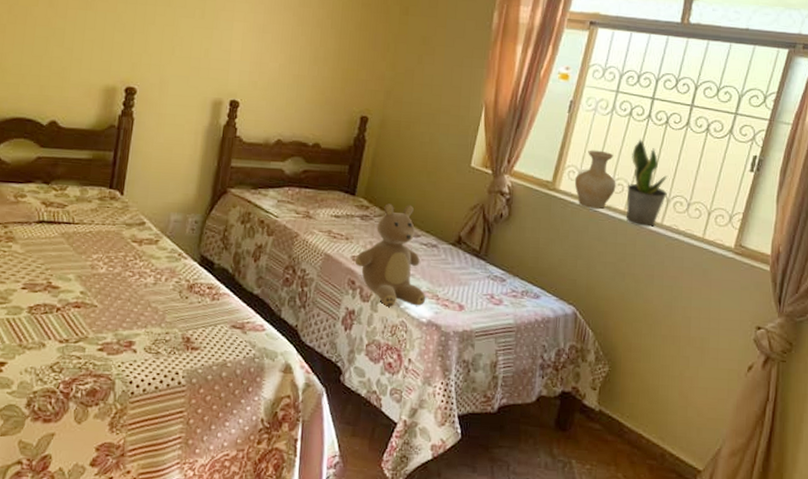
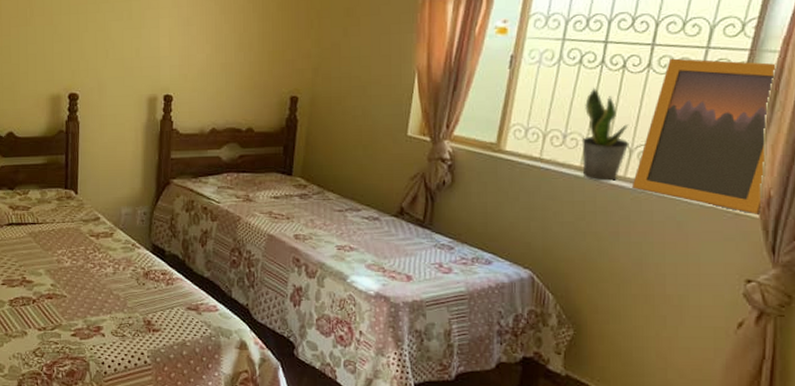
teddy bear: present [354,203,426,308] -> none [297,180,372,283]
vase: present [574,150,616,210] -> none [521,105,569,168]
picture frame: none [667,120,790,268] -> present [631,58,778,214]

